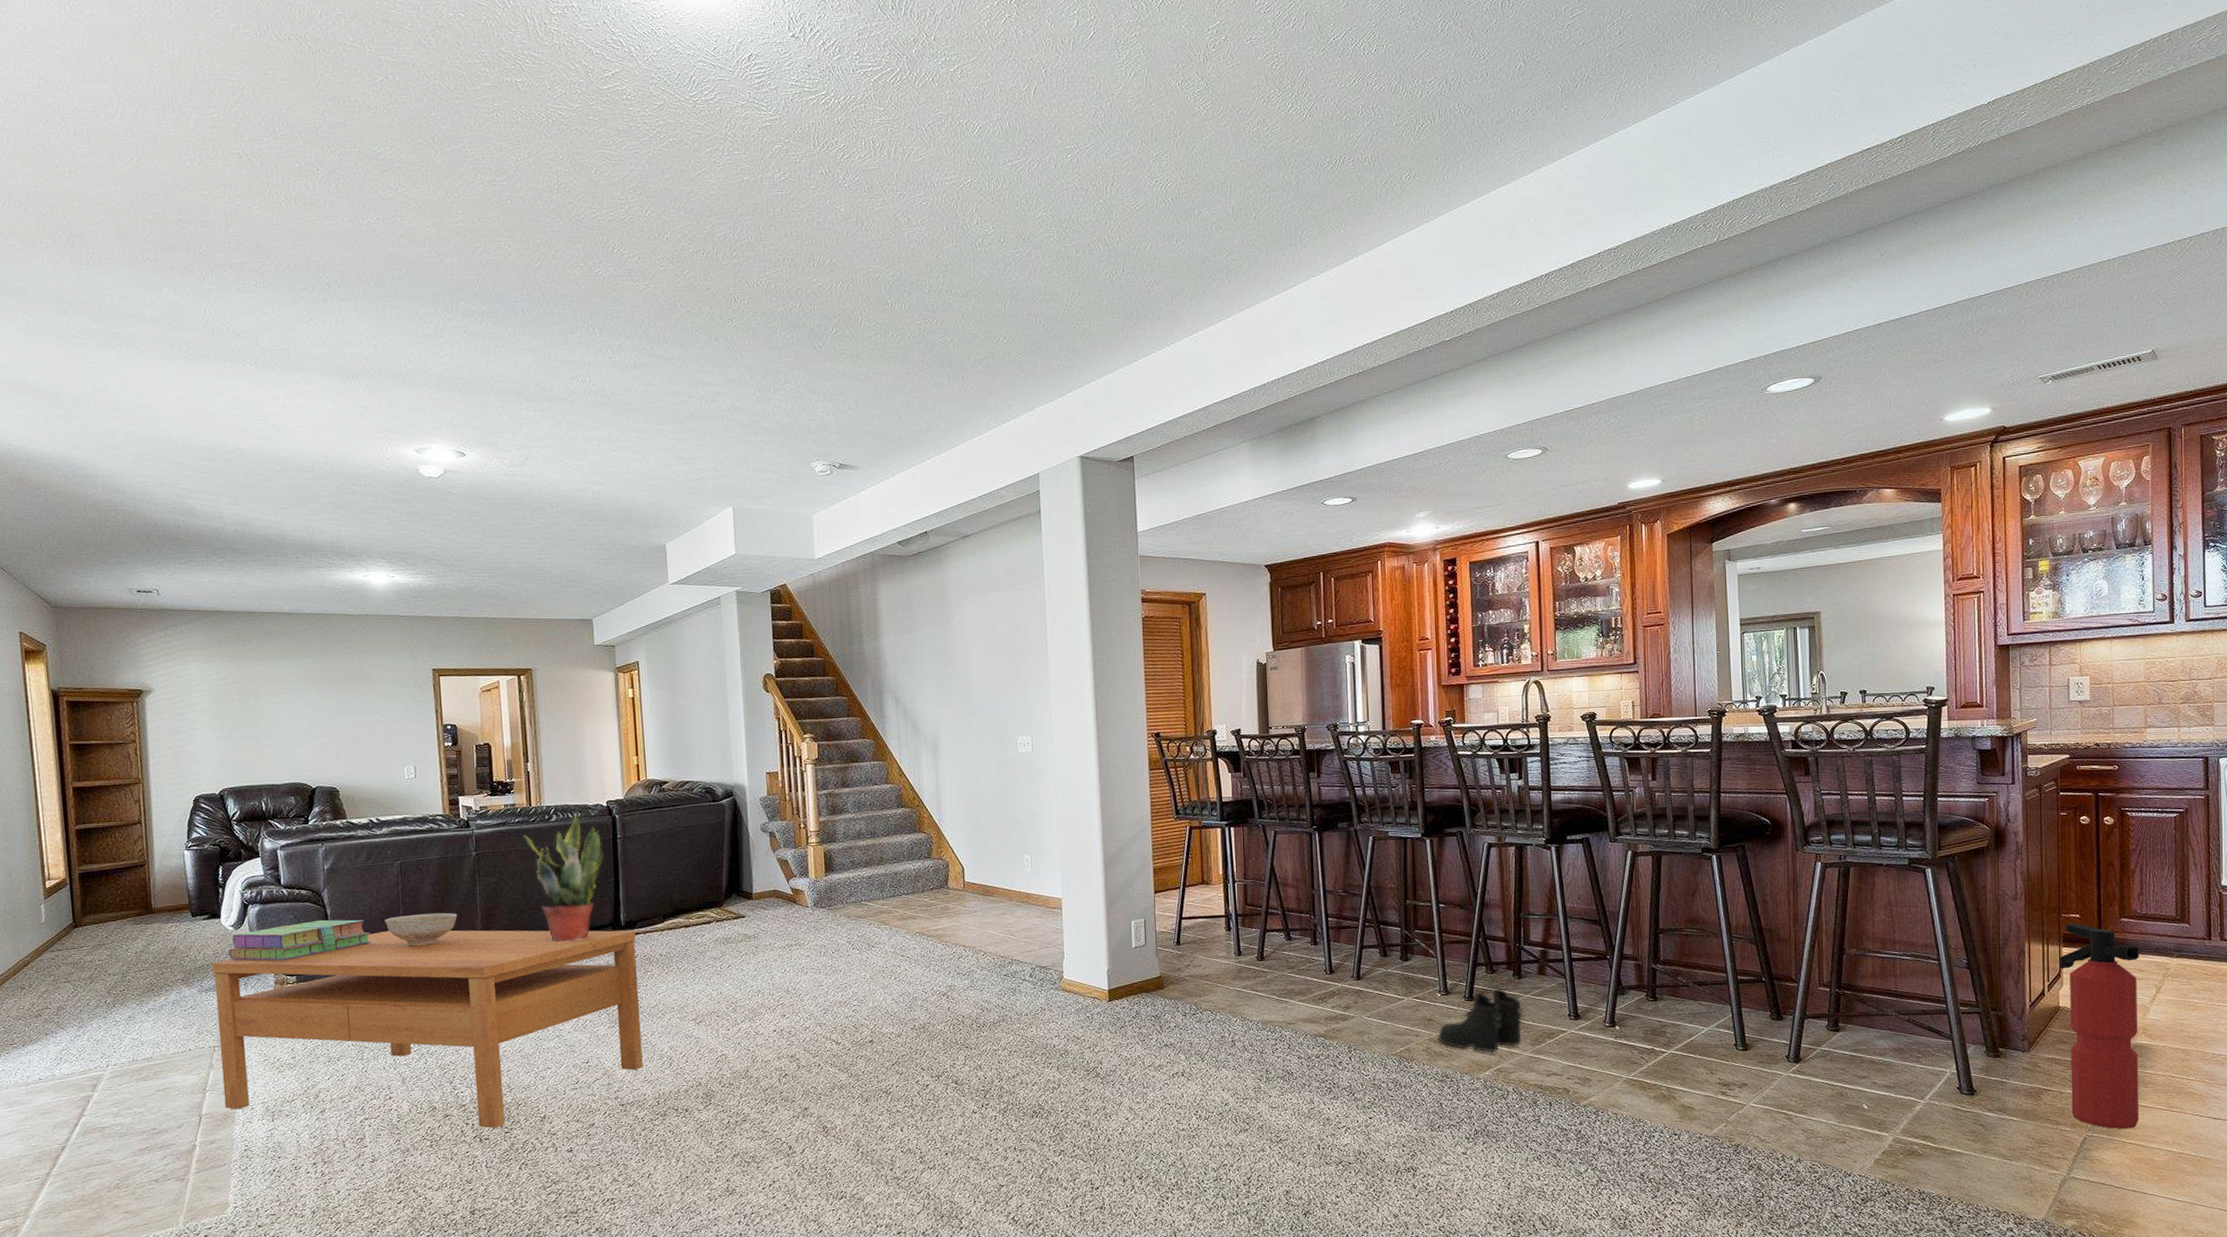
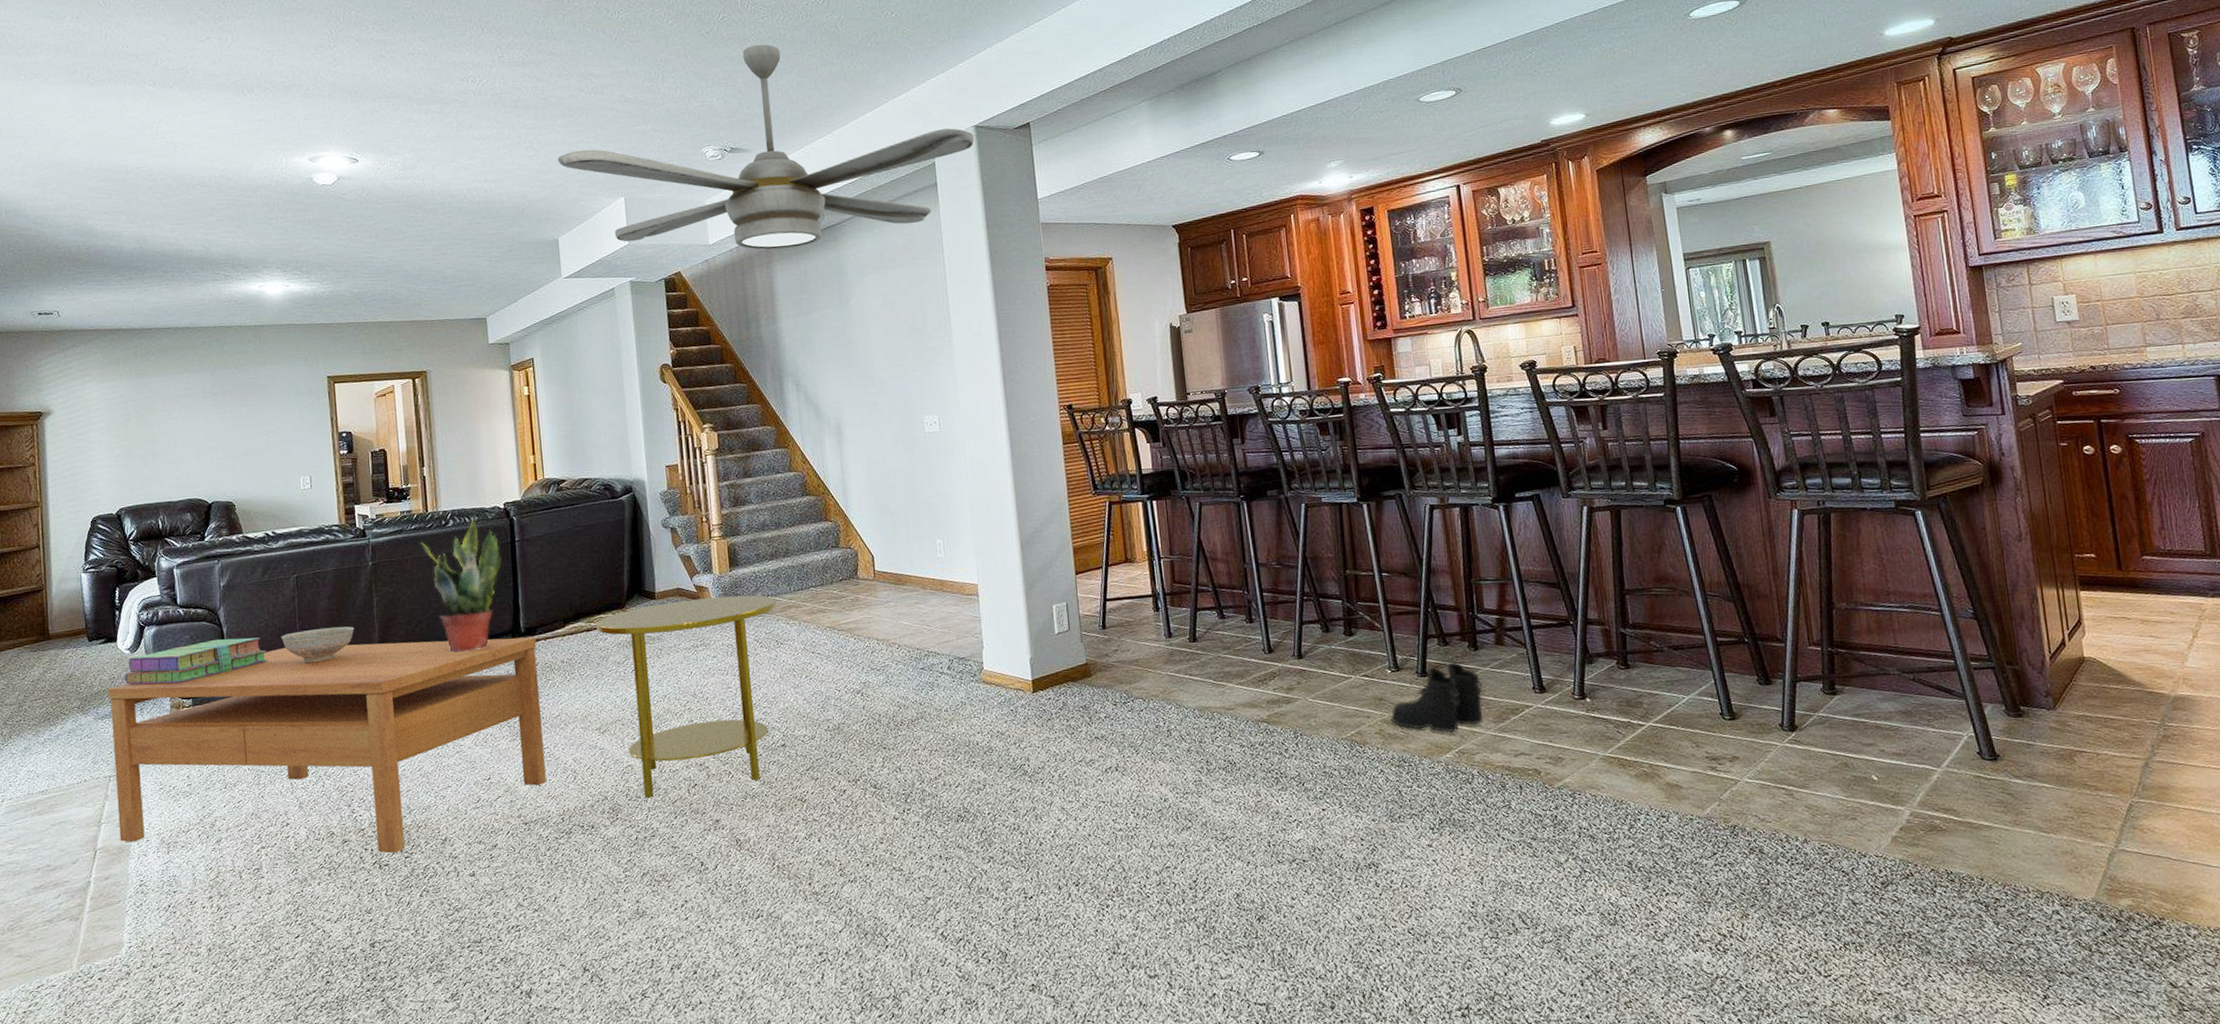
ceiling fan: none [667,361,1079,567] -> present [557,44,975,250]
side table: none [694,899,869,1086] -> present [596,595,777,799]
fire extinguisher: present [2059,923,2139,1129] -> none [2077,564,2192,793]

